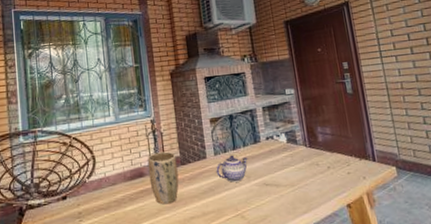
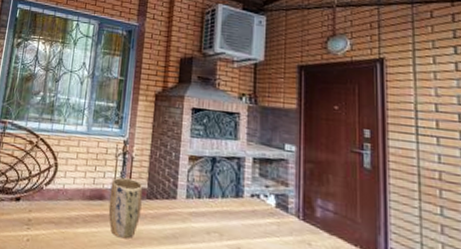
teapot: present [216,155,248,183] -> none [184,203,225,237]

